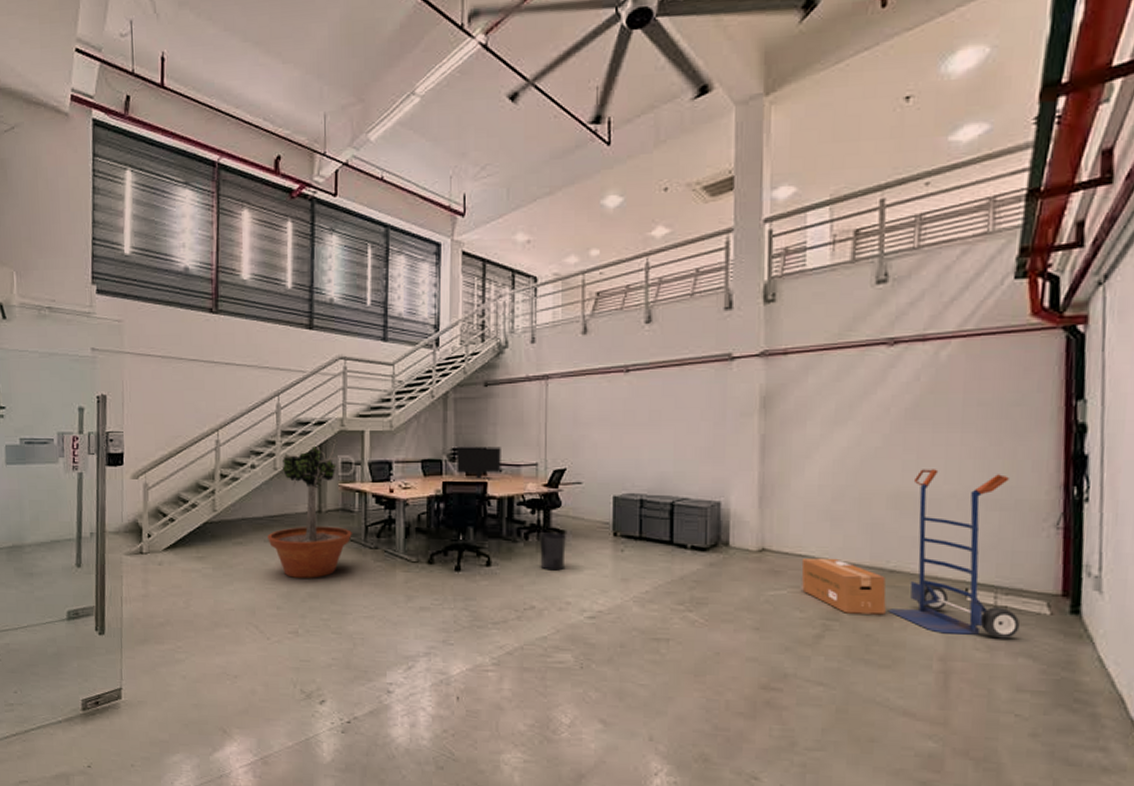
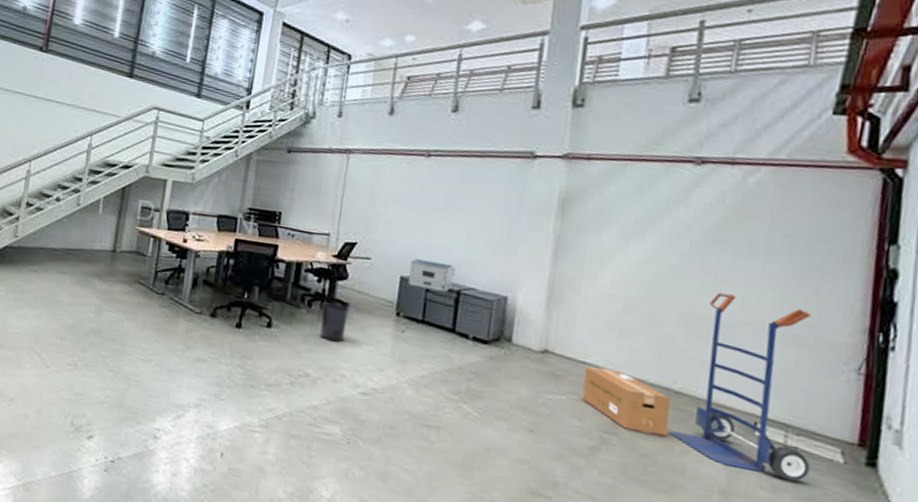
potted tree: present [268,439,352,578] -> none [61,184,142,315]
monitor: present [457,447,501,480] -> none [250,207,296,244]
printer: none [622,477,666,506] -> present [408,259,455,292]

